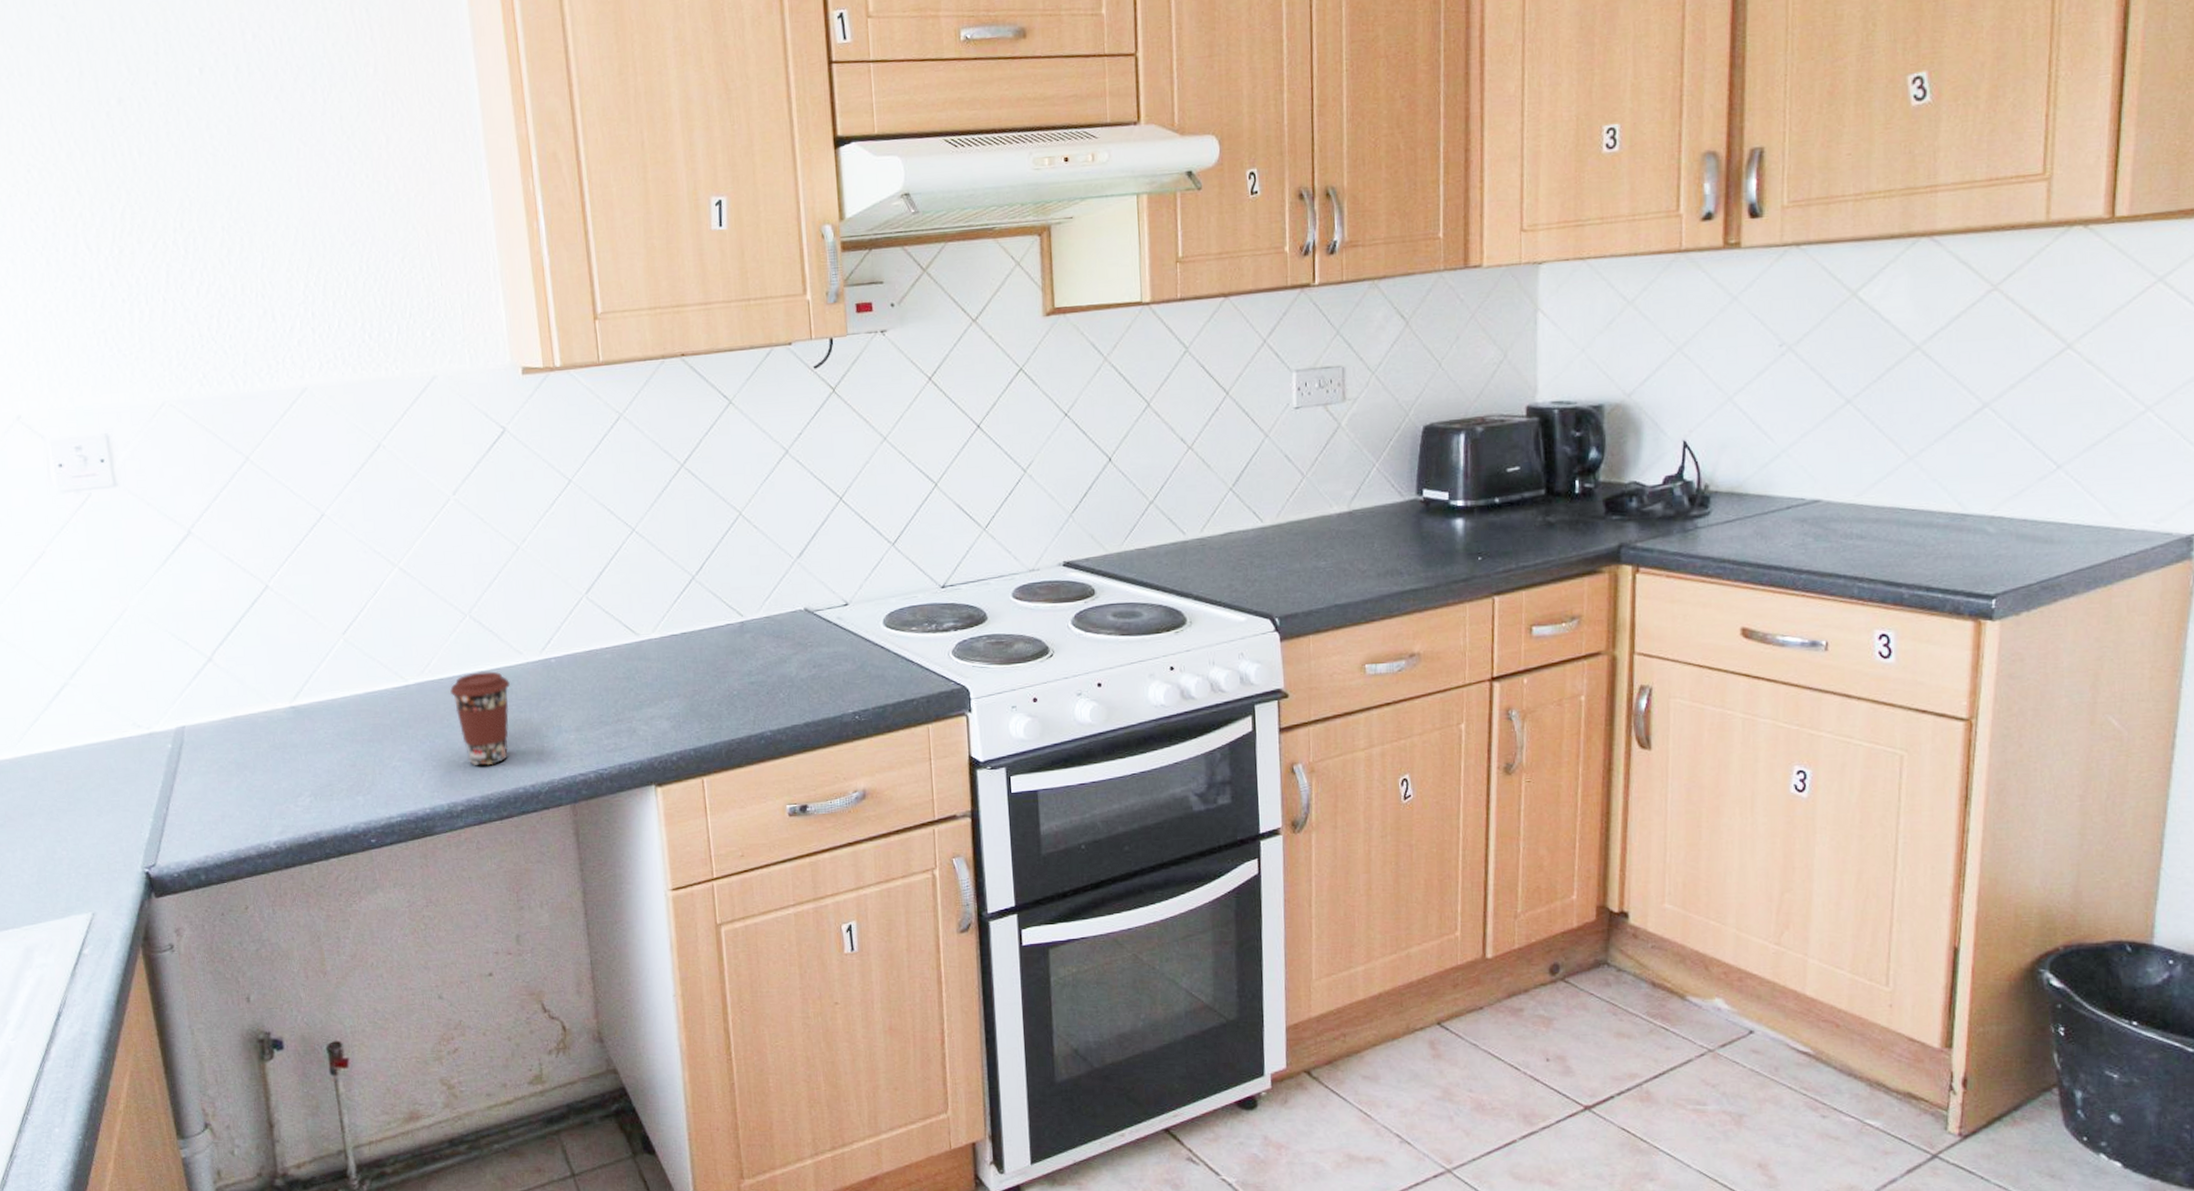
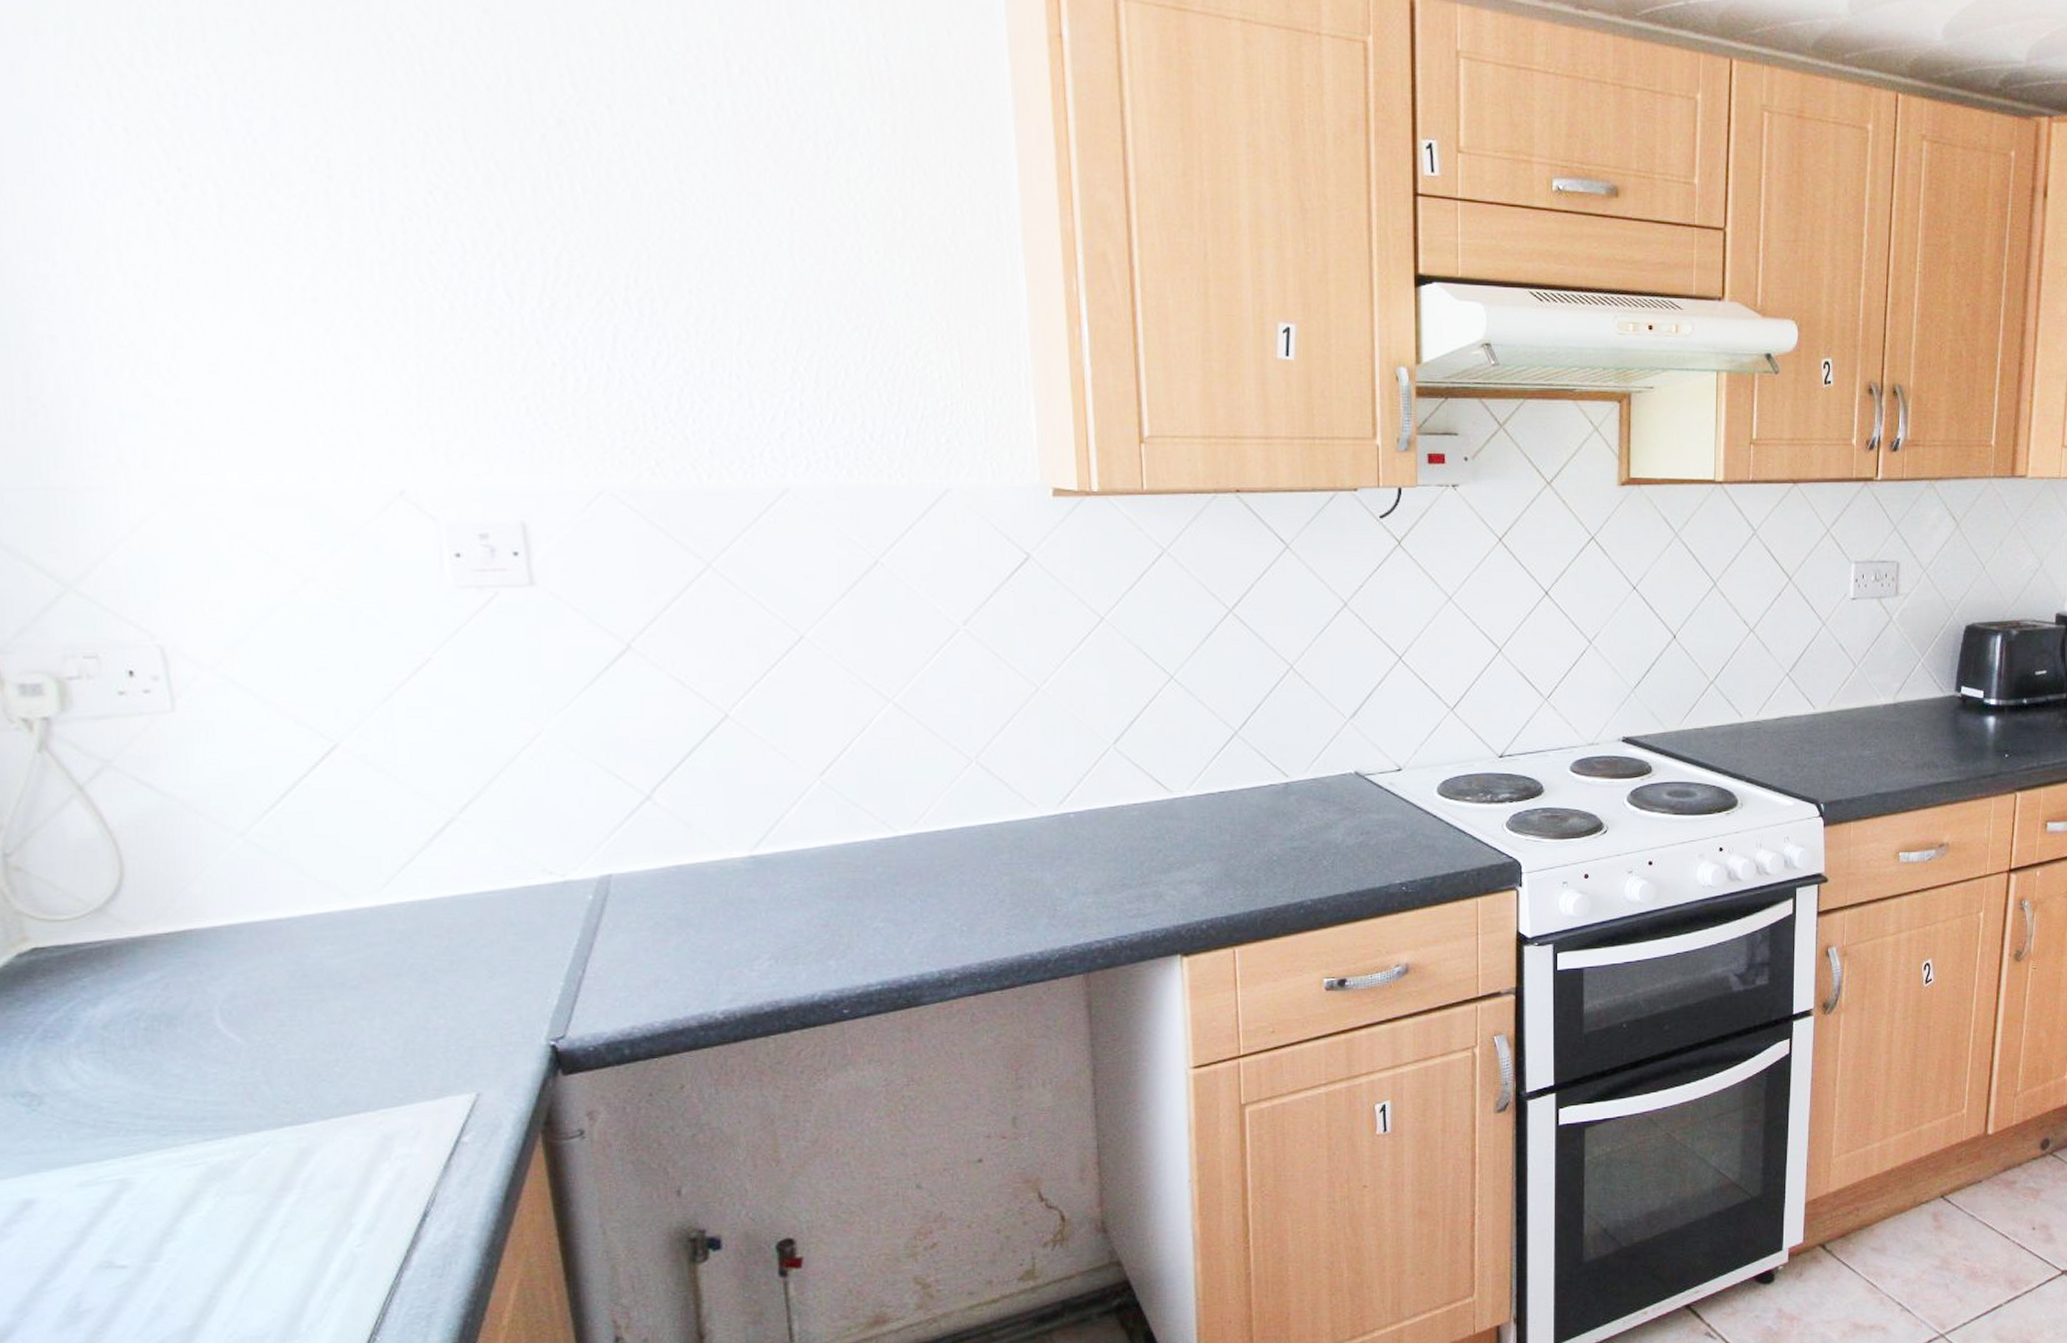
coffee cup: present [450,671,510,766] -> none [948,825,1020,930]

